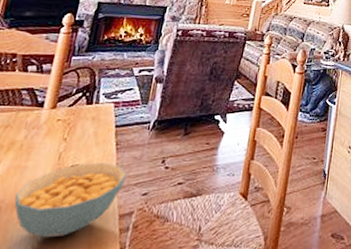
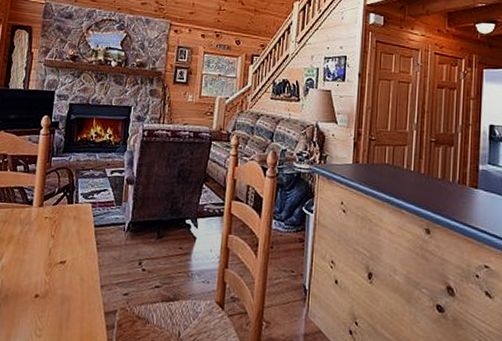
cereal bowl: present [14,162,127,238] -> none [17,260,109,327]

